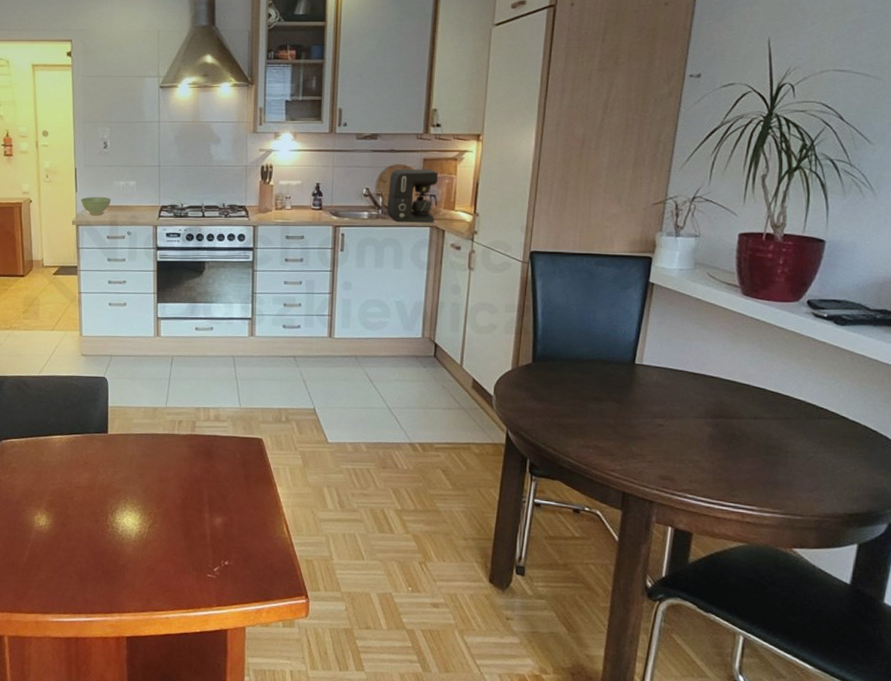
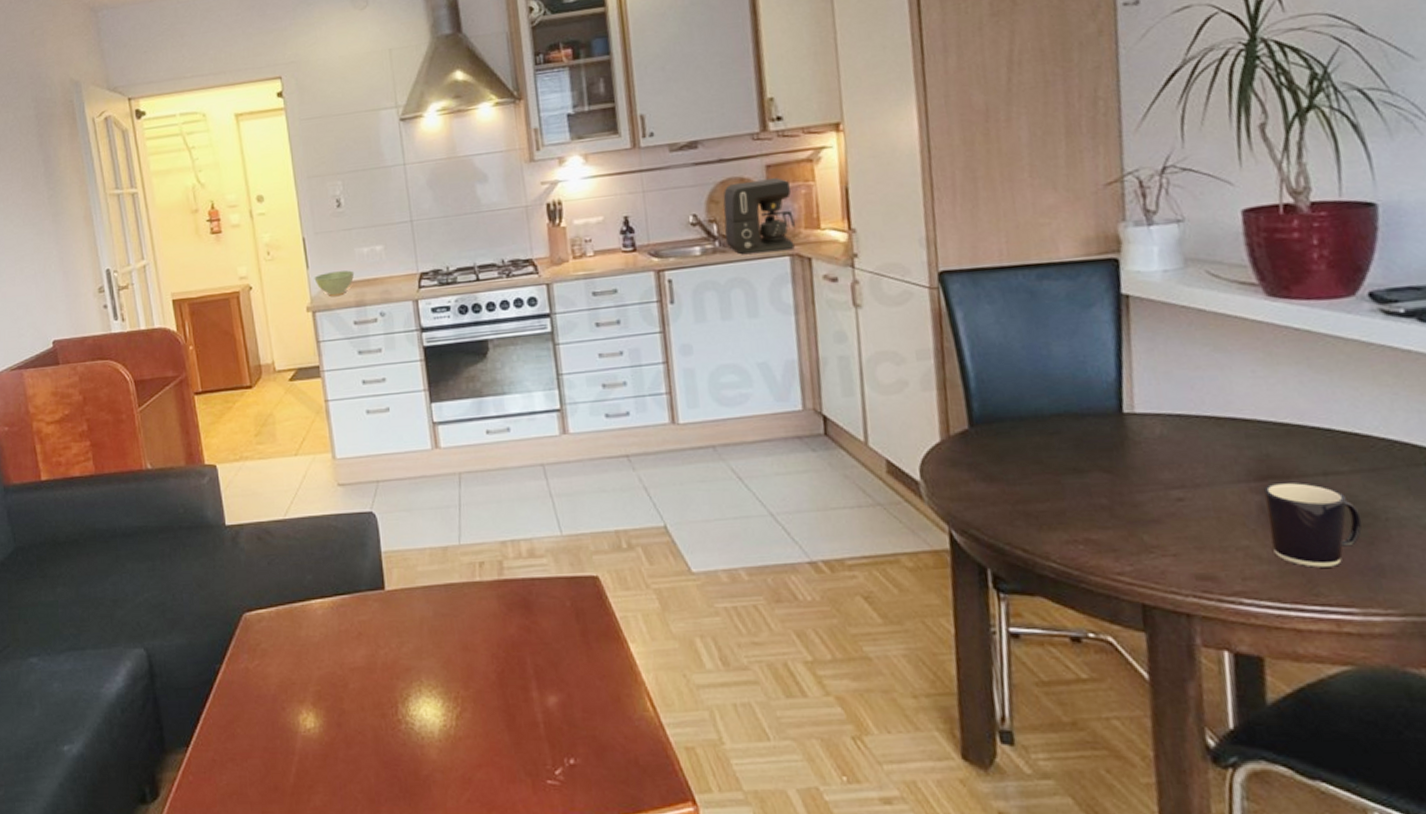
mug: none [713,420,771,479] -> present [1264,482,1362,568]

